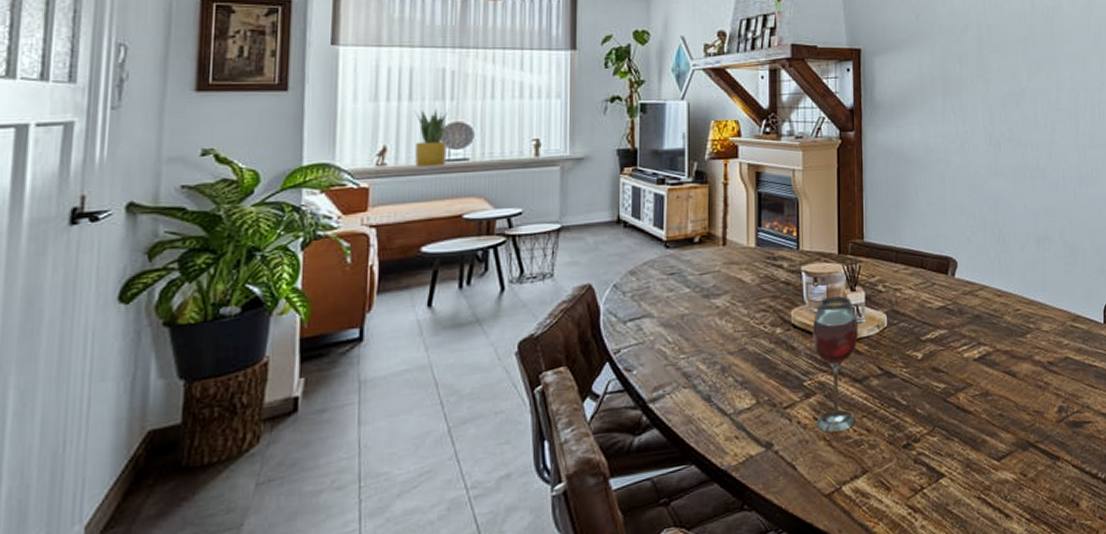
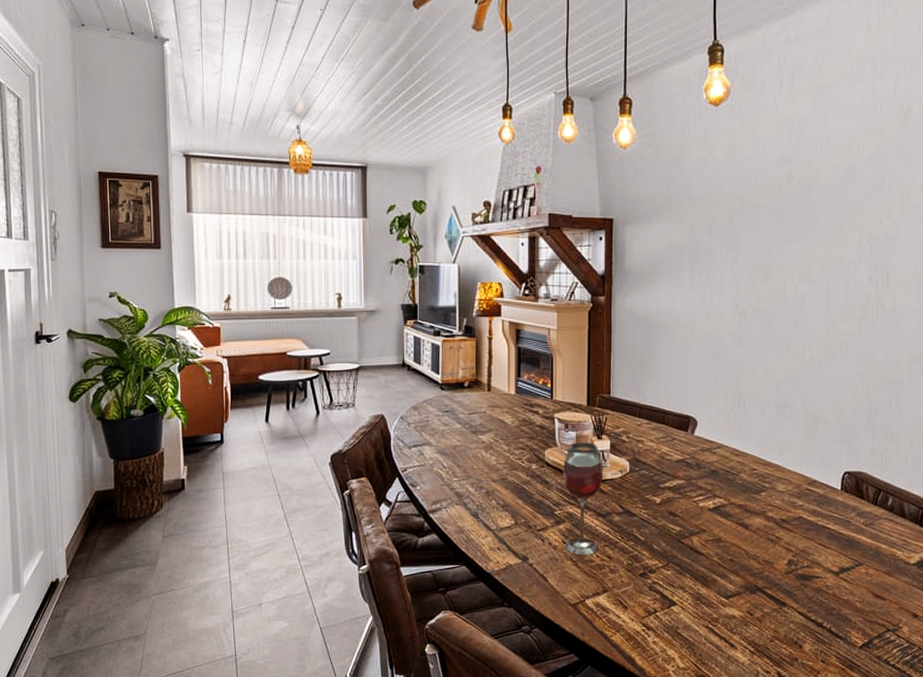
planter: present [415,109,449,167] -> none [249,266,273,312]

